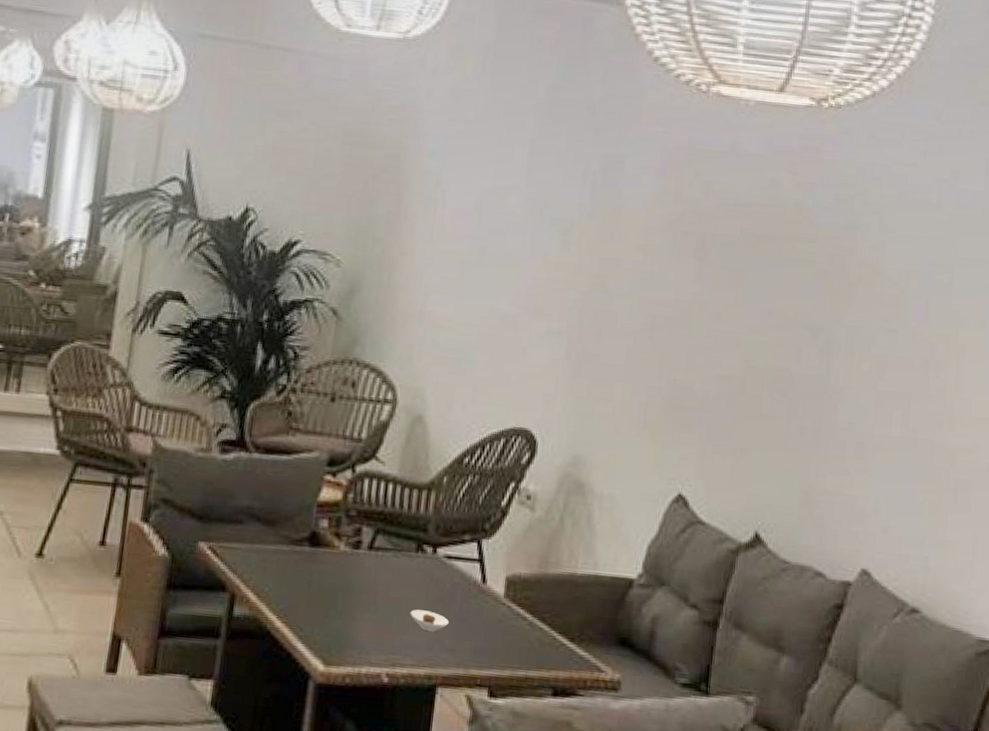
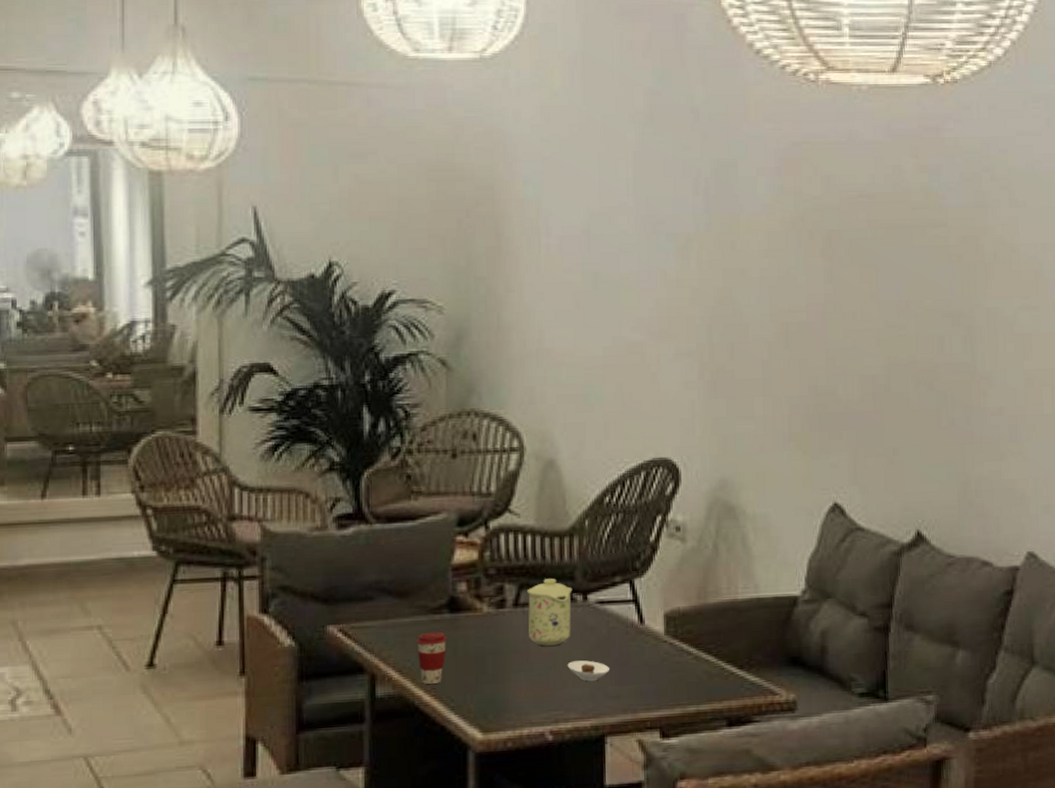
coffee cup: none [275,562,305,612] -> present [417,631,447,685]
mug: none [378,527,424,592] -> present [527,578,573,646]

